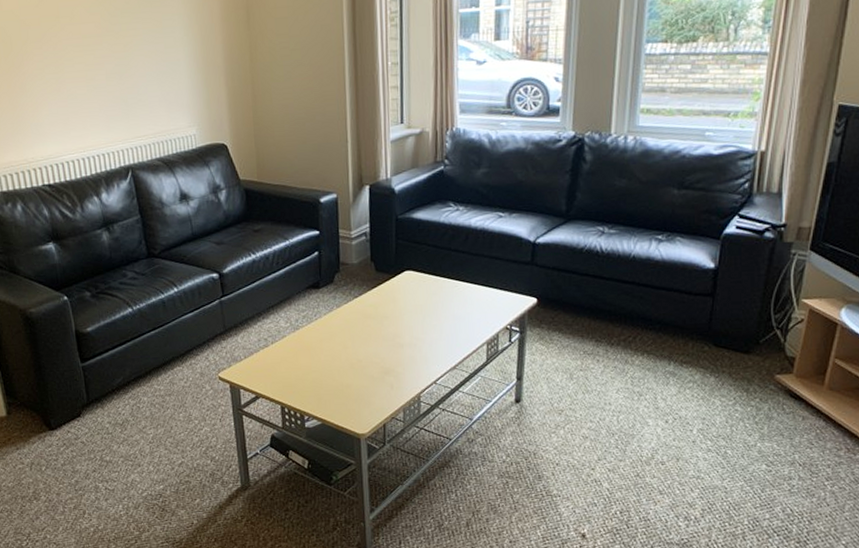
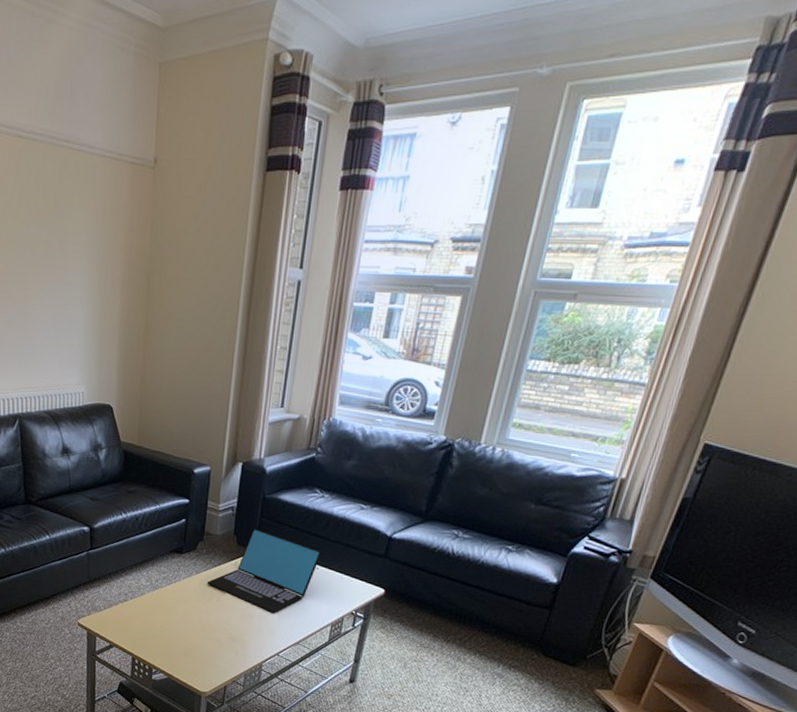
laptop: none [349,251,466,340] -> present [207,528,322,614]

